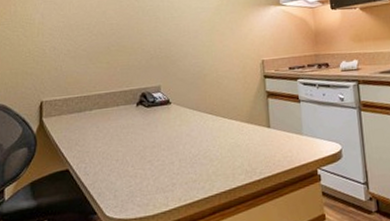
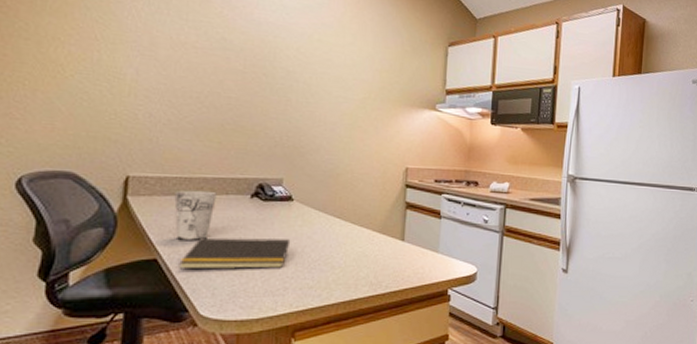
cup: none [77,104,110,150] -> present [174,190,217,240]
notepad: none [86,139,173,177] -> present [179,237,291,270]

